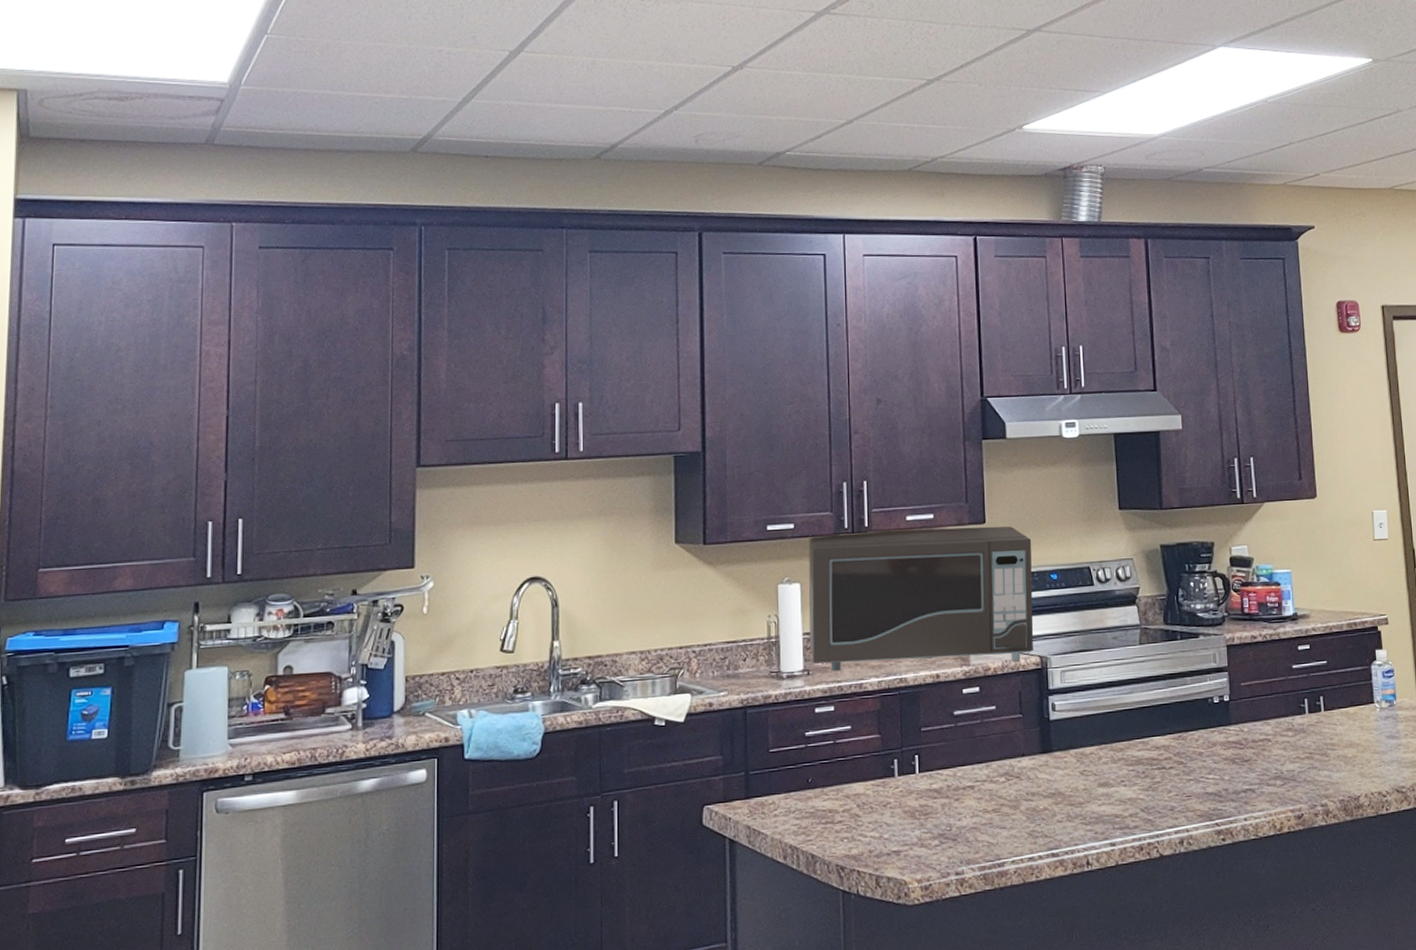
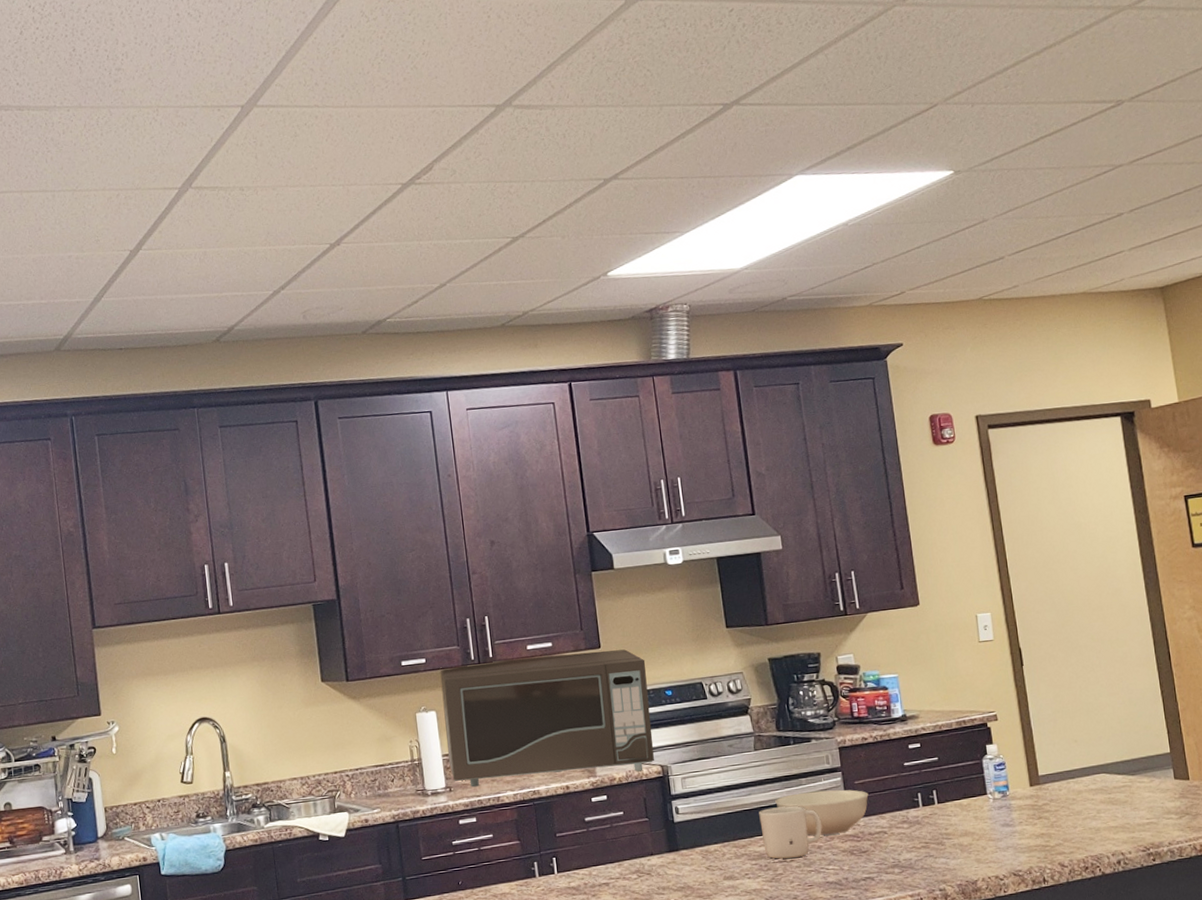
mug: none [1140,707,1204,766] -> present [759,805,822,859]
bowl: none [1158,691,1254,741] -> present [775,789,869,836]

